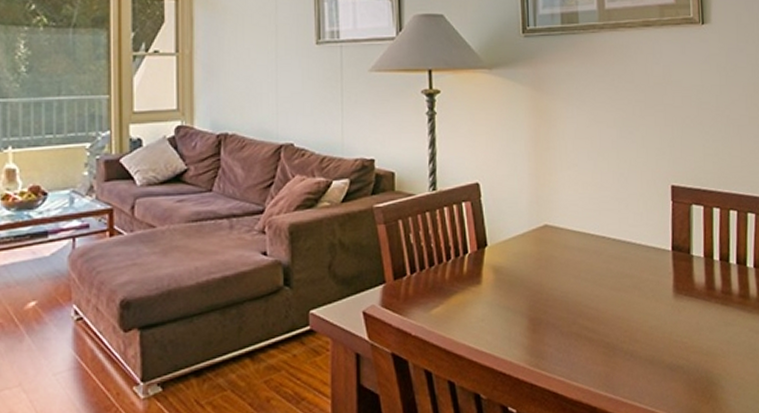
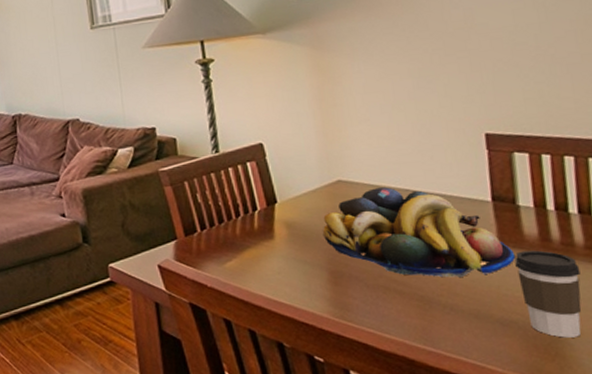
fruit bowl: none [526,234,686,325] -> present [322,187,516,278]
coffee cup: none [685,298,734,381] -> present [514,250,582,338]

